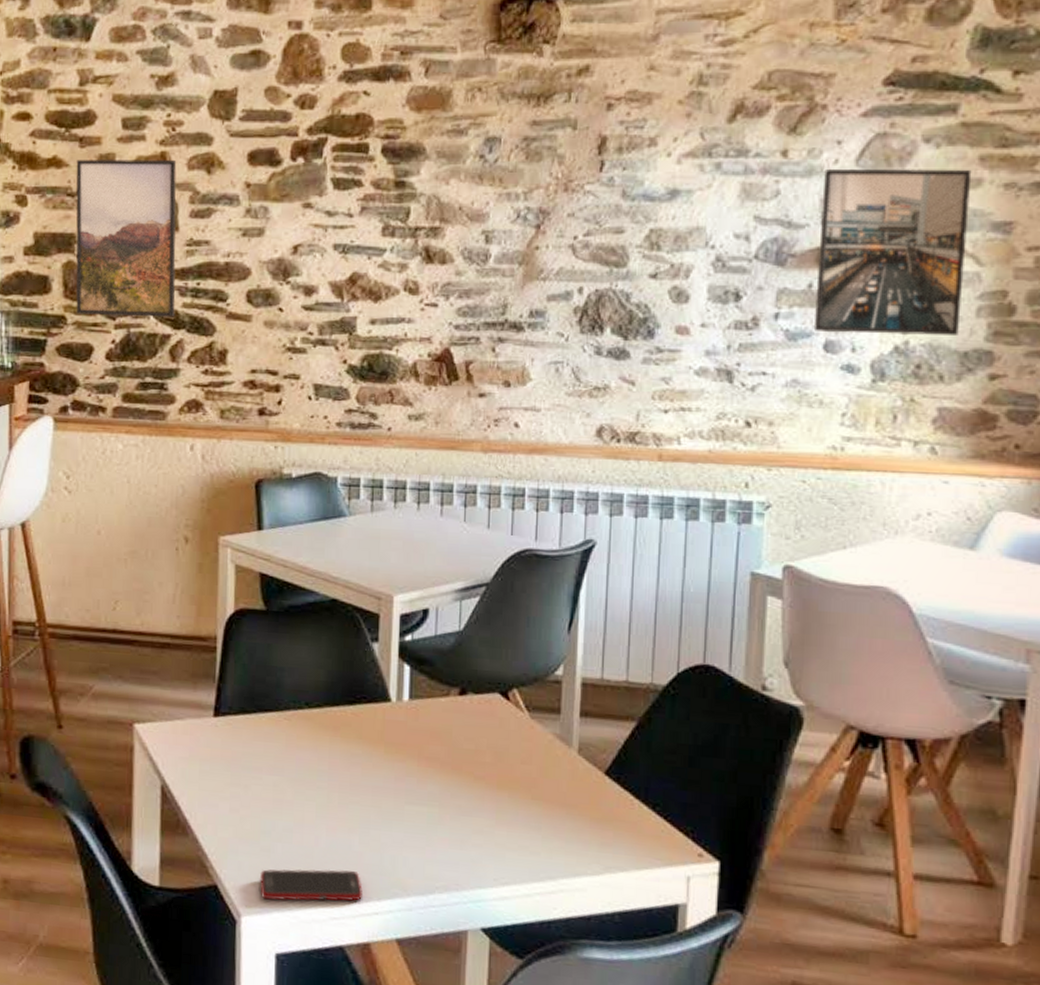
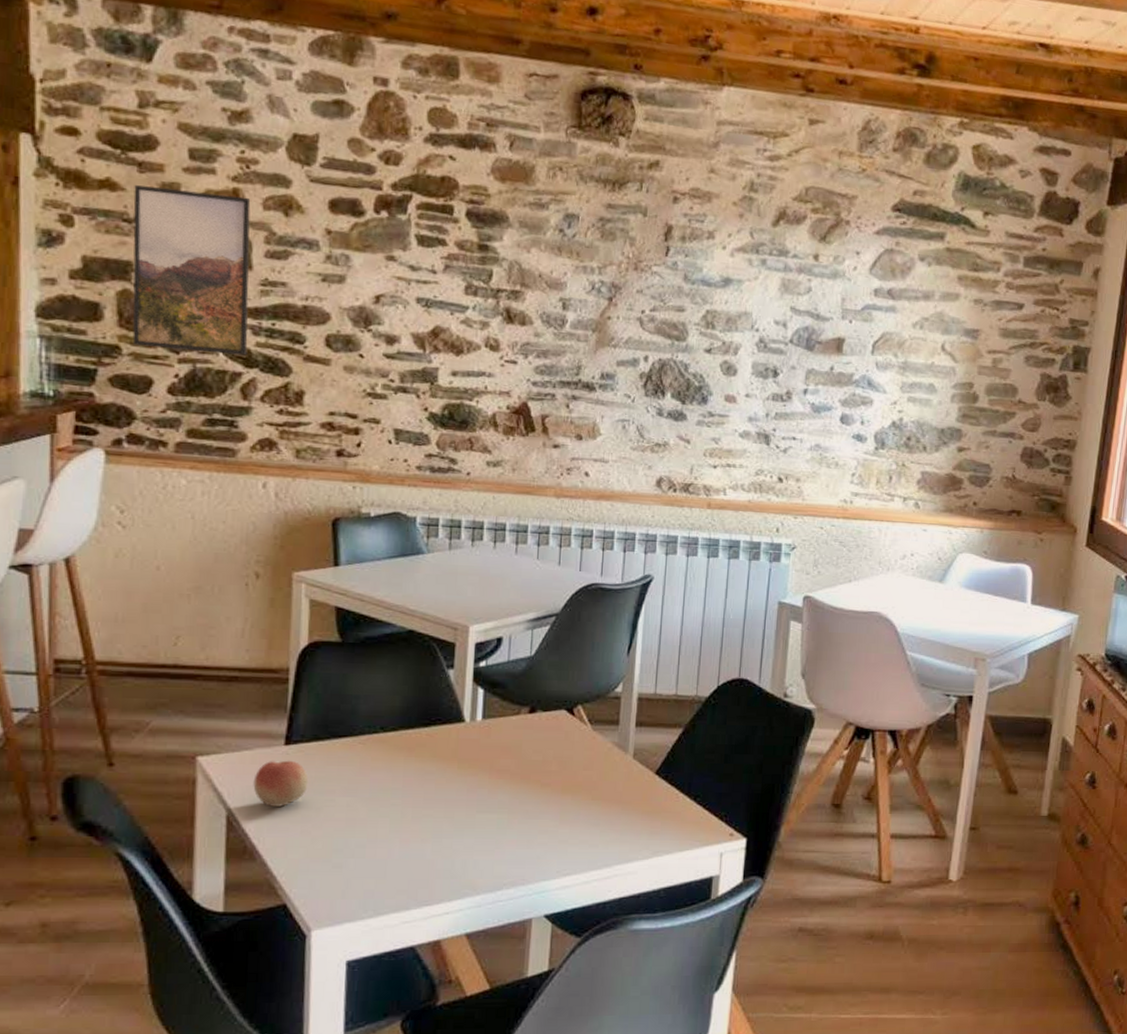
fruit: none [185,732,237,781] -> present [253,760,309,807]
cell phone: present [260,869,362,901] -> none [331,878,434,912]
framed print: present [815,168,972,335] -> none [834,273,952,416]

